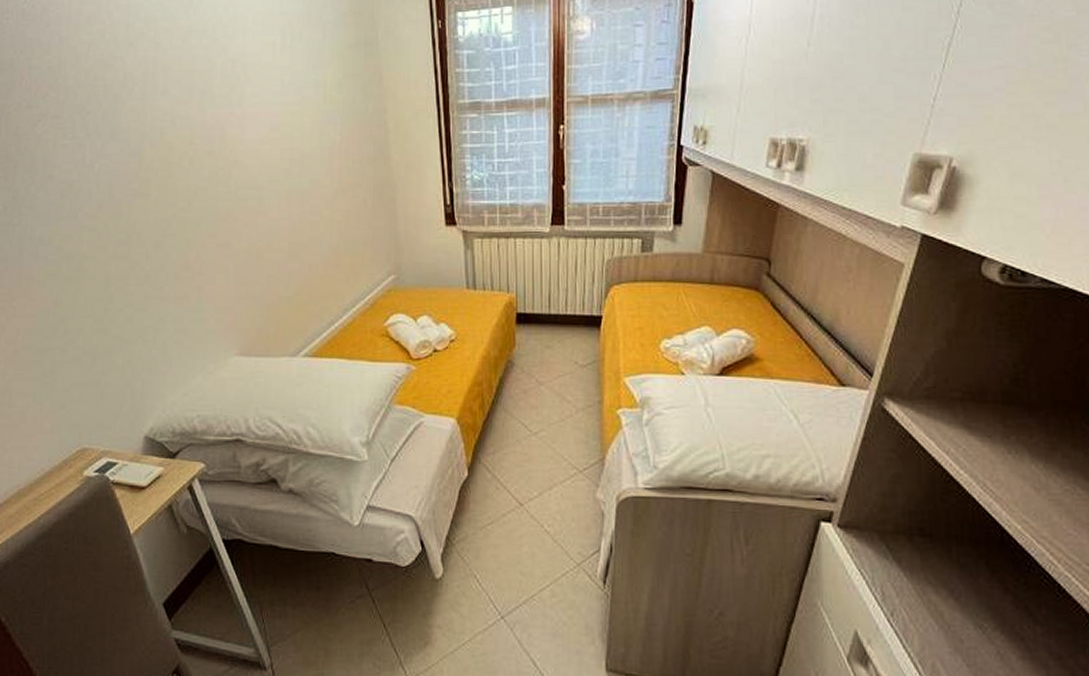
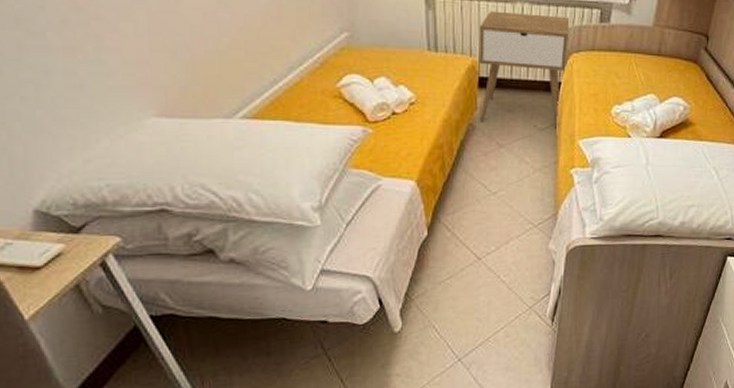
nightstand: none [516,247,609,365] -> present [479,10,570,128]

